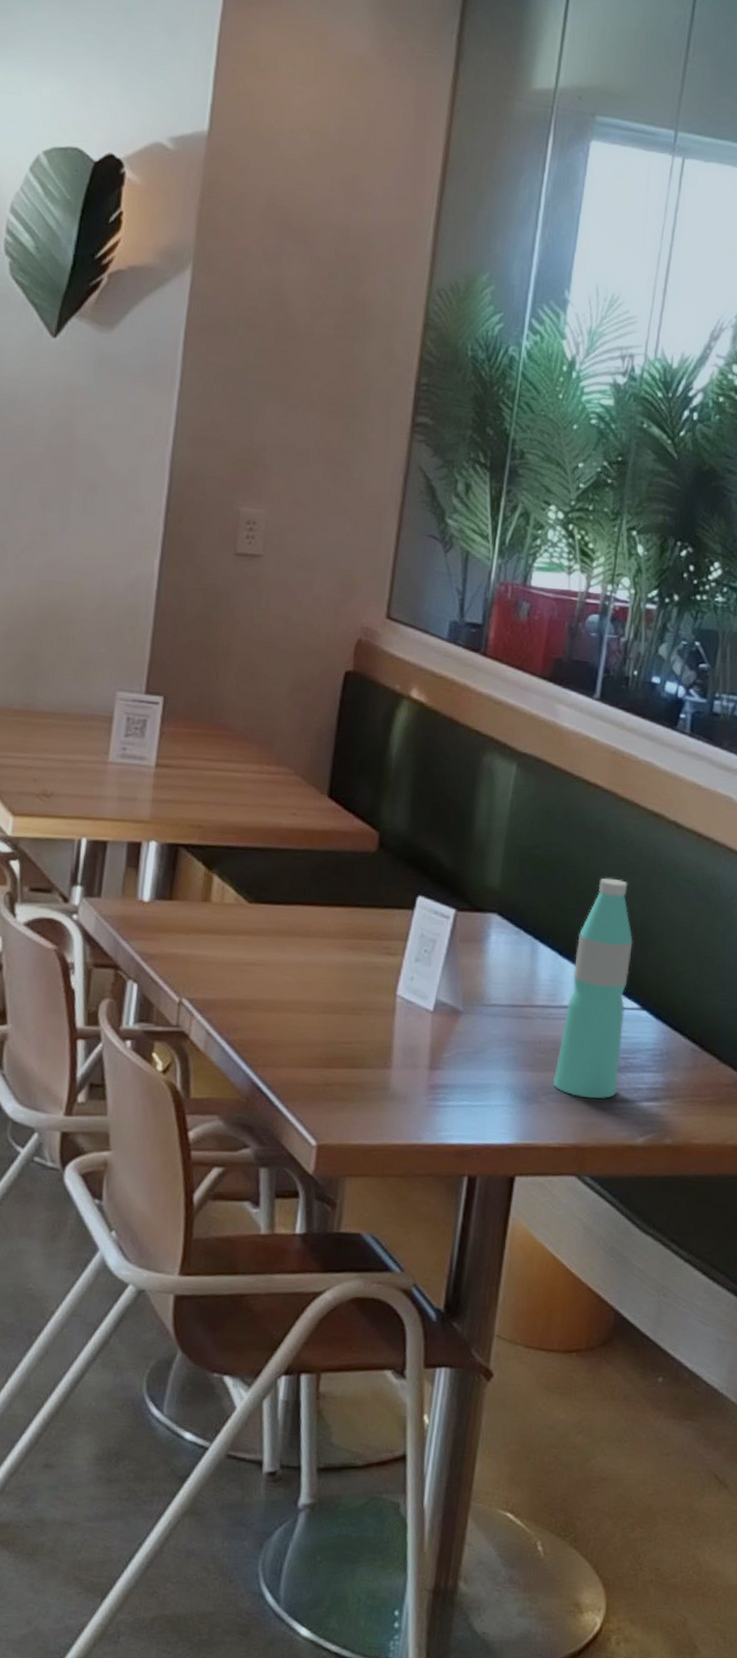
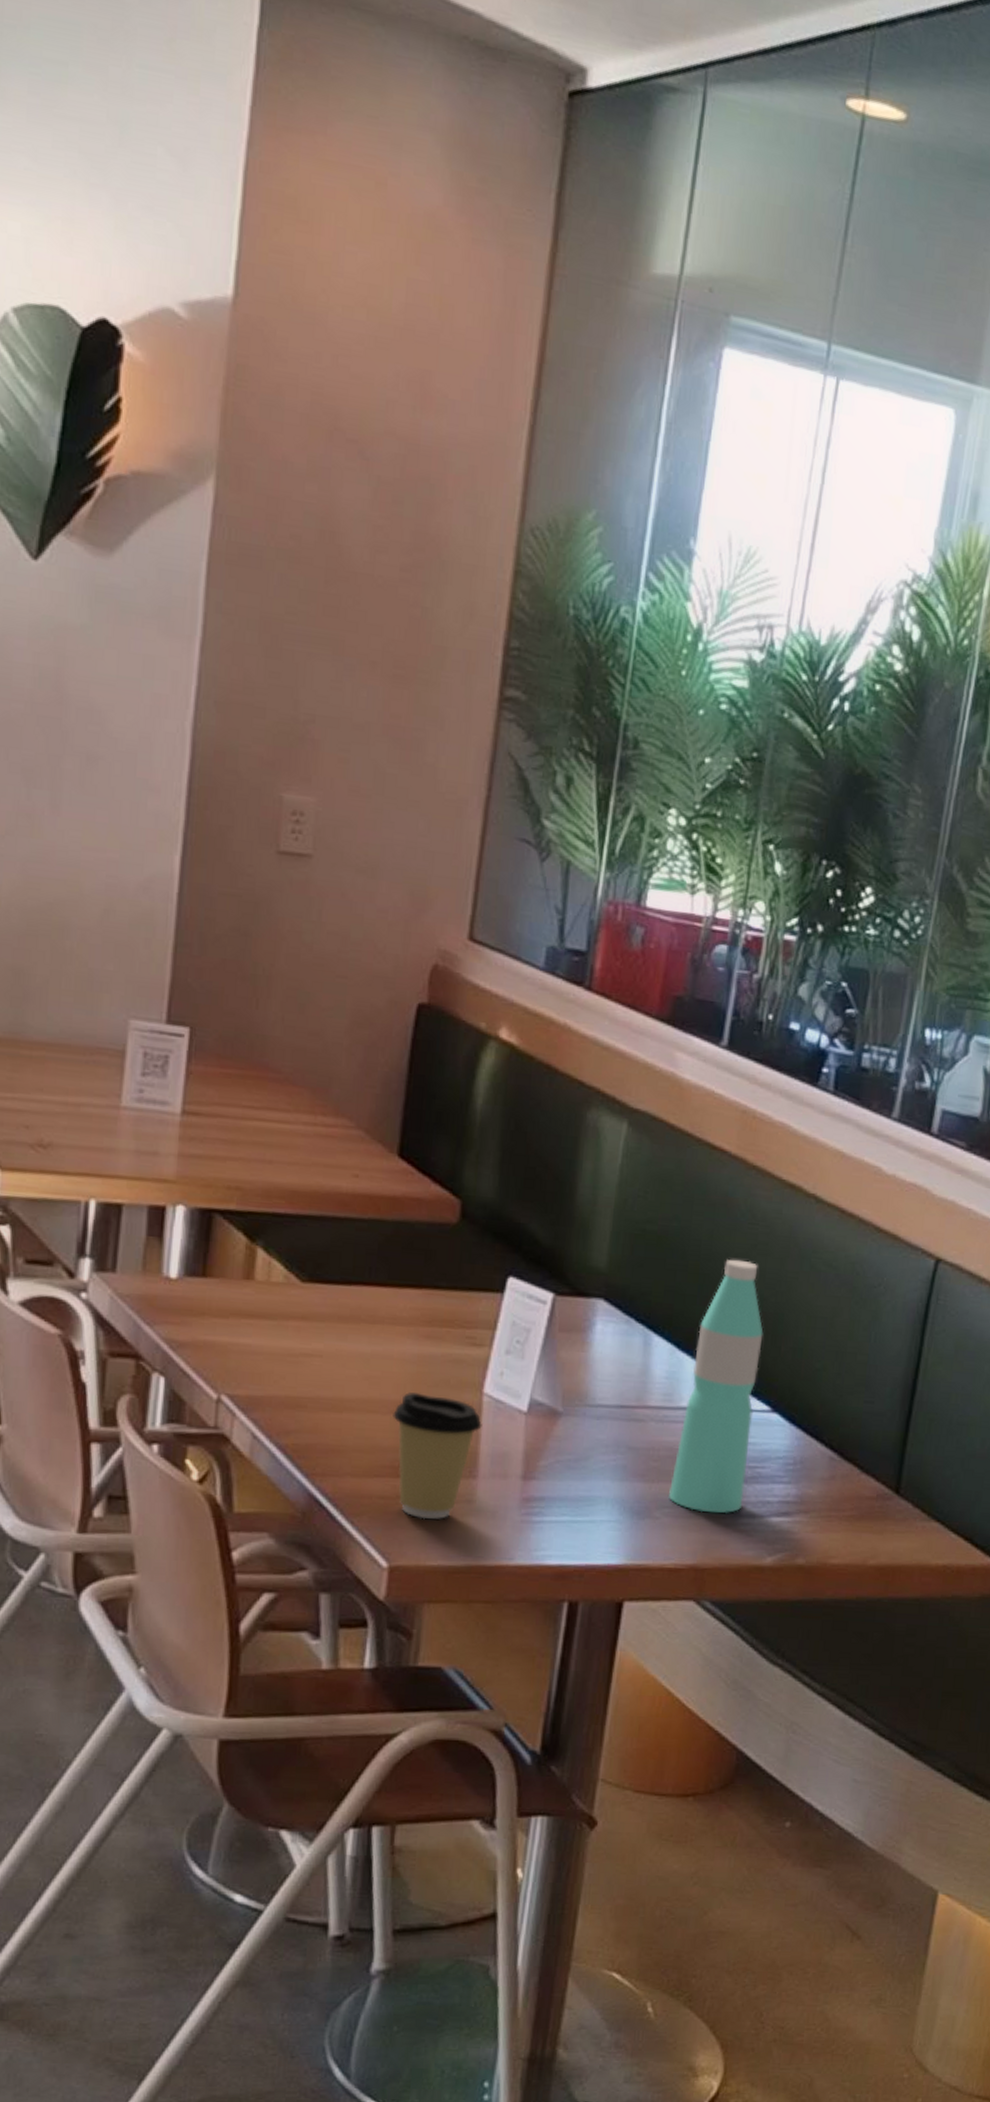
coffee cup: none [321,995,396,1104] -> present [392,1392,482,1520]

